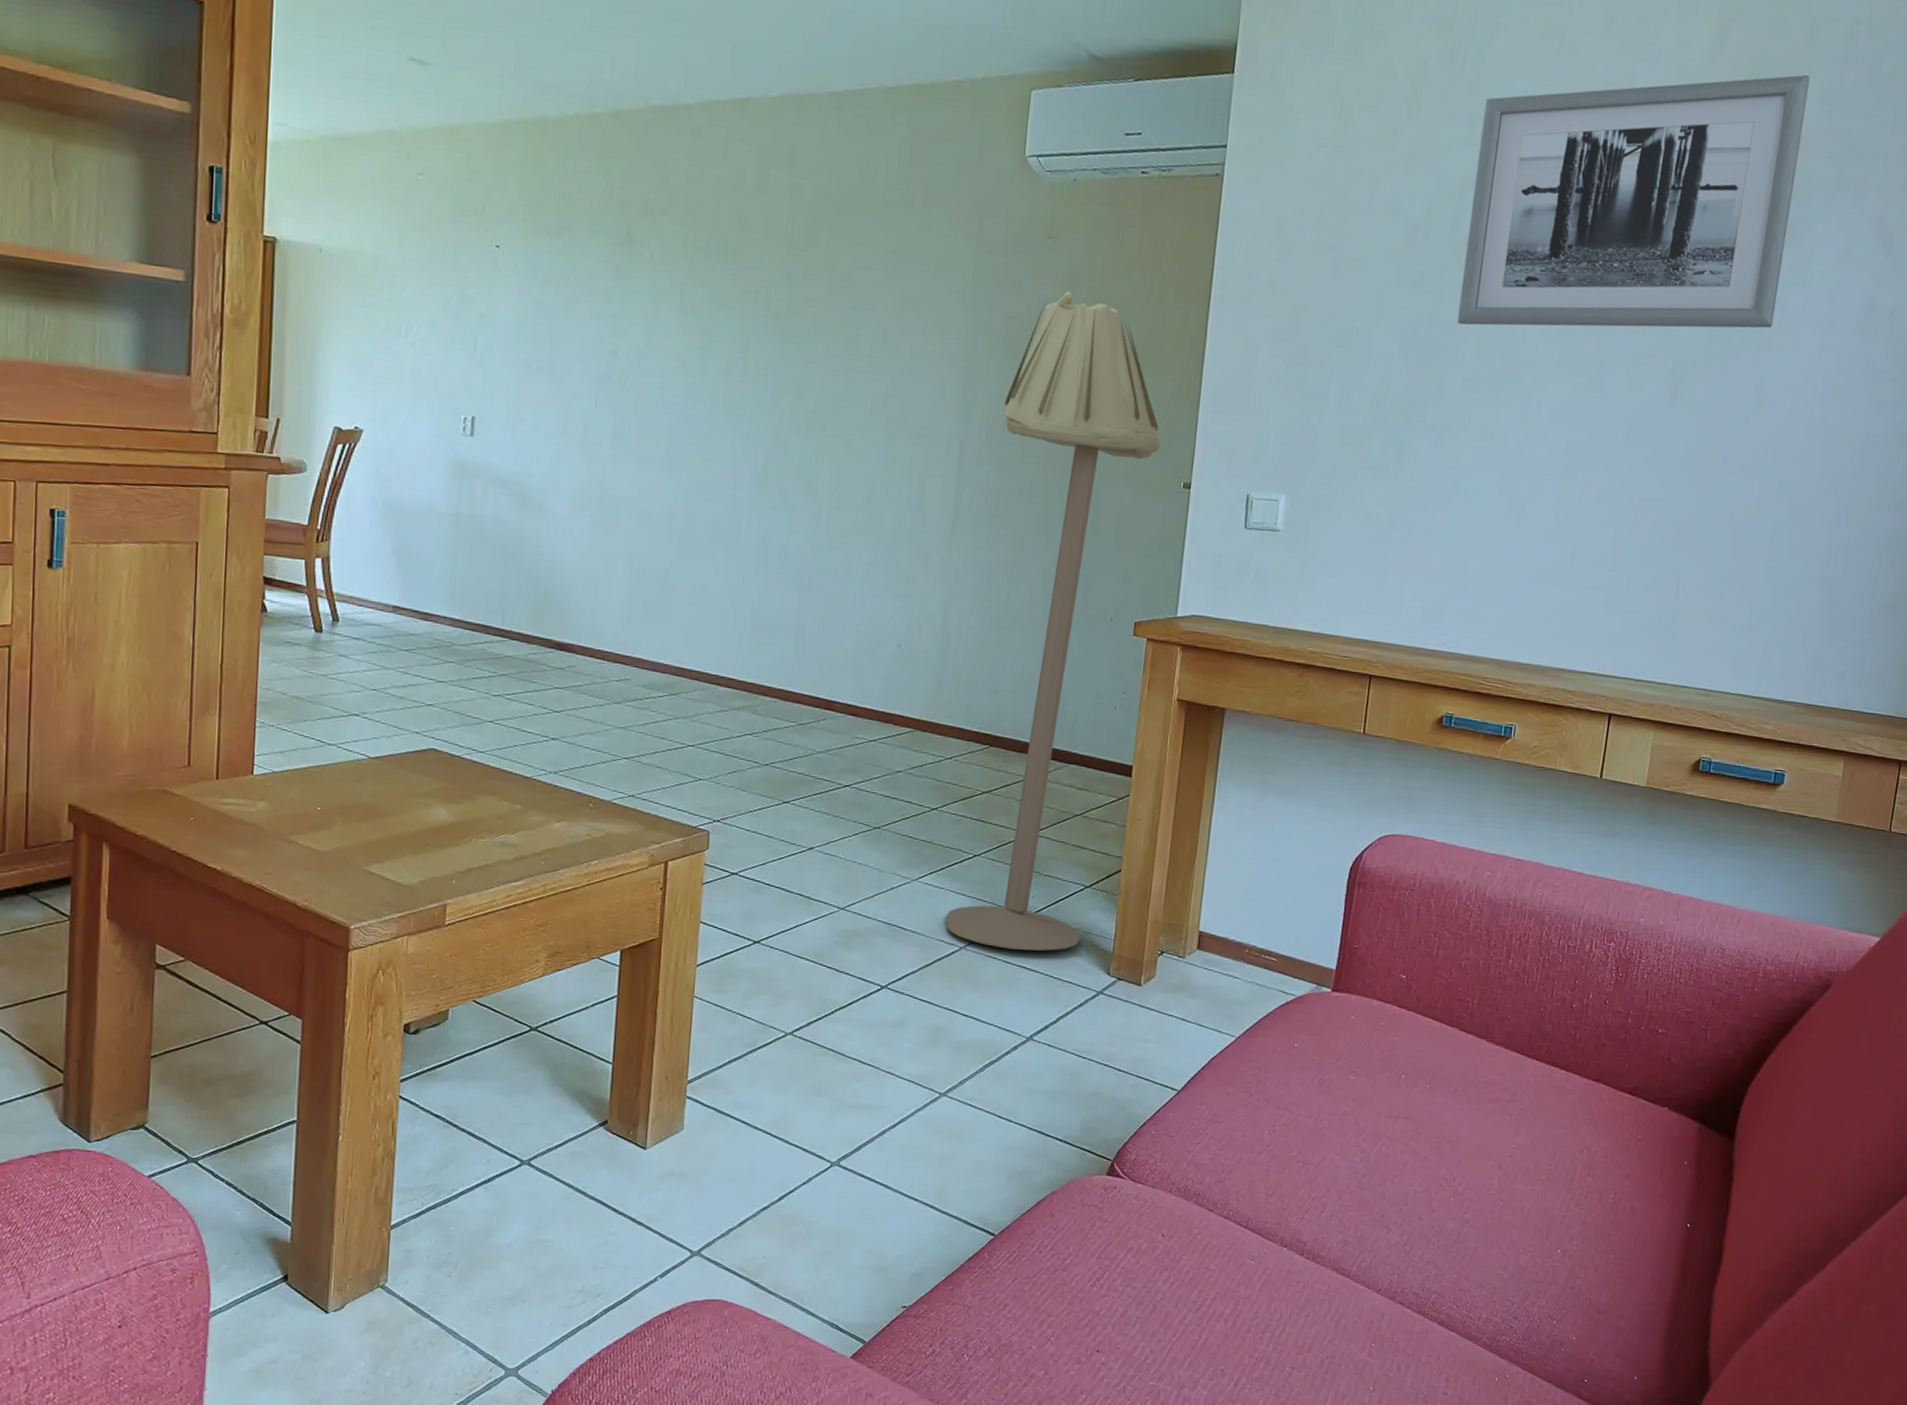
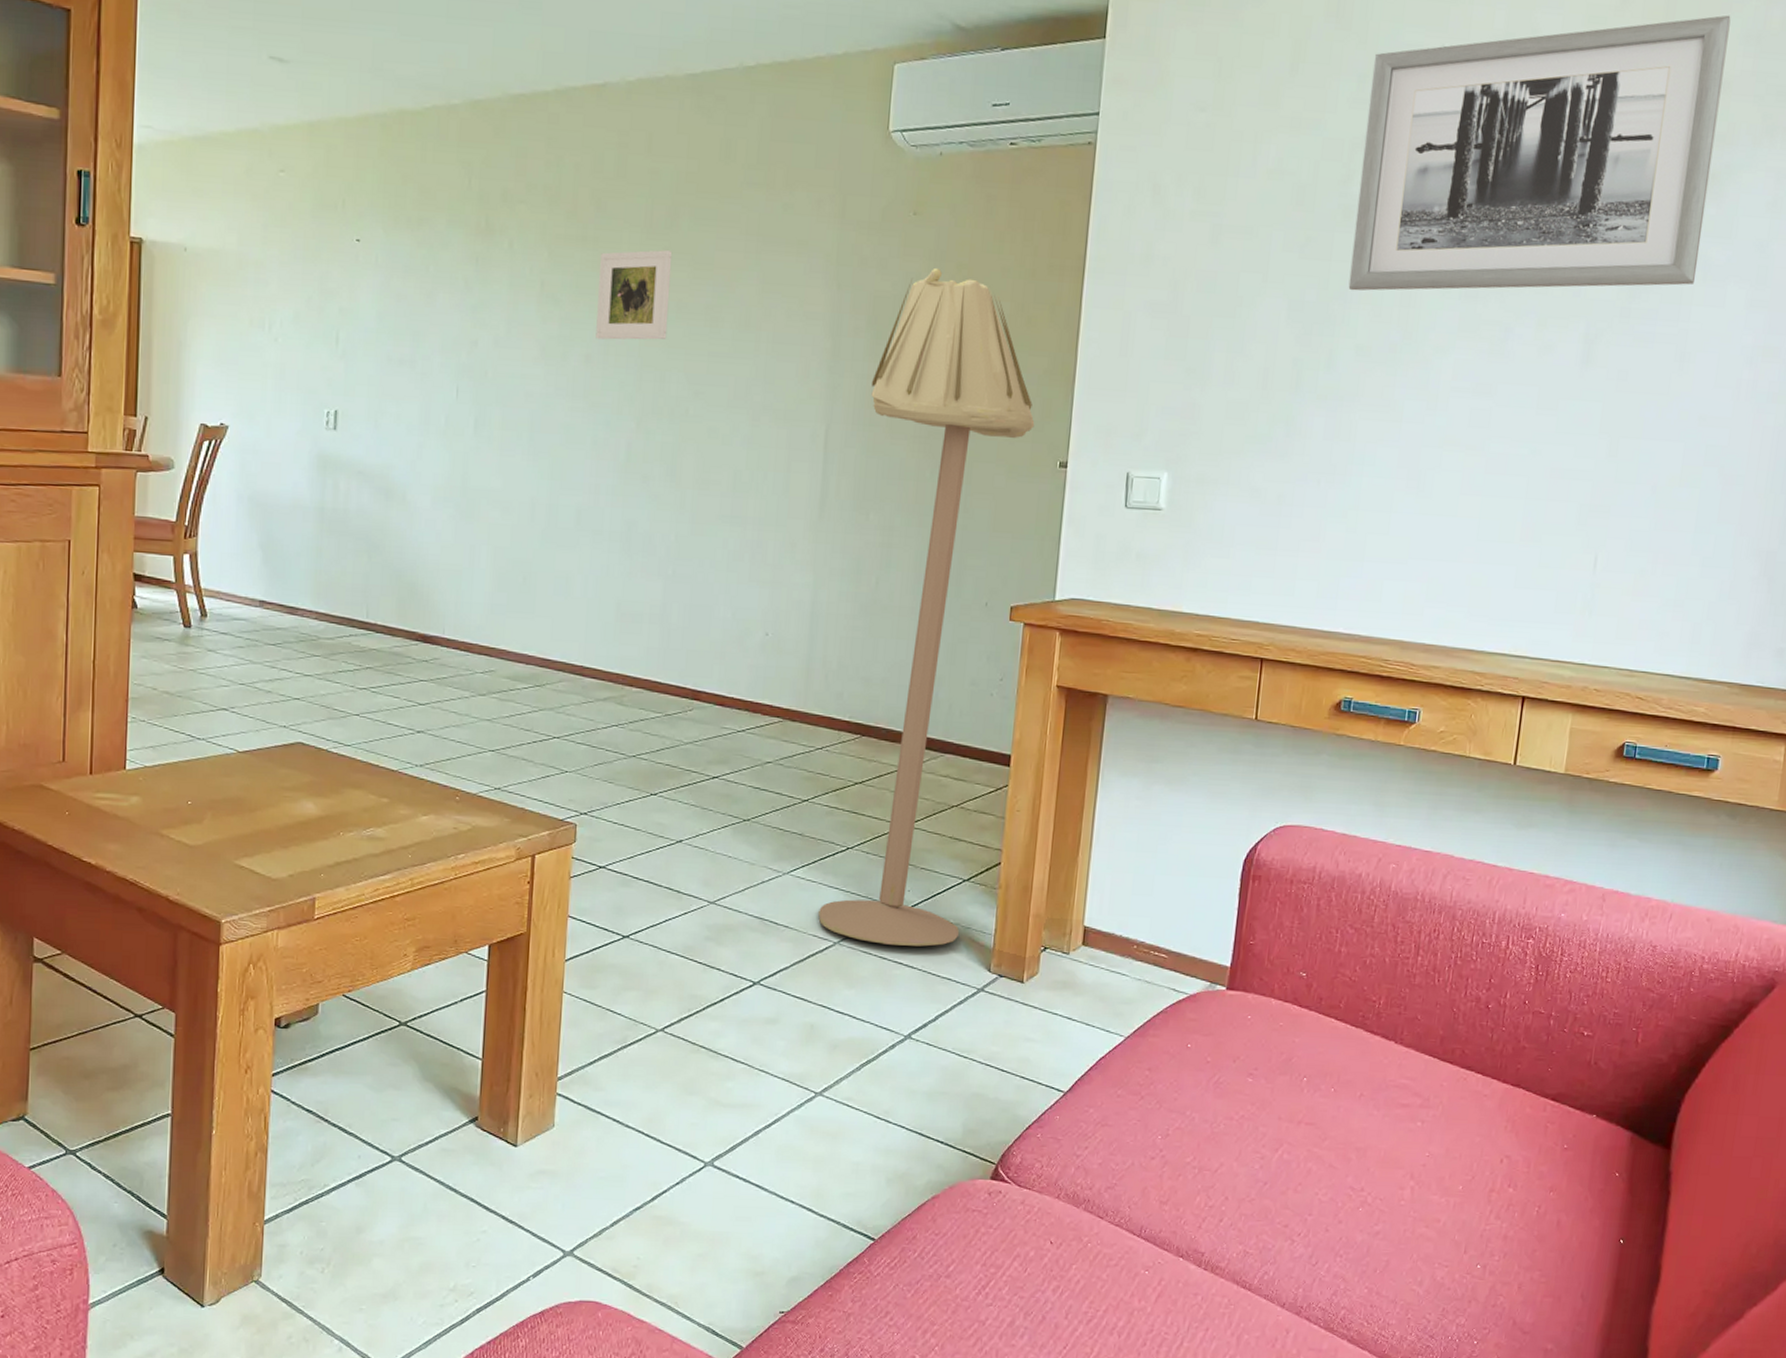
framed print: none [735,265,812,355] -> present [595,250,673,340]

